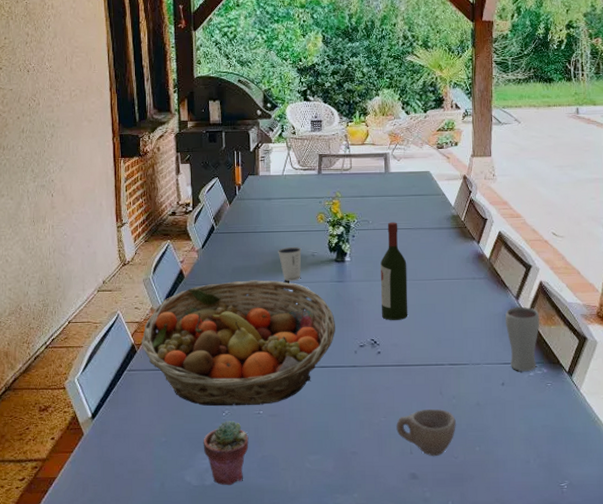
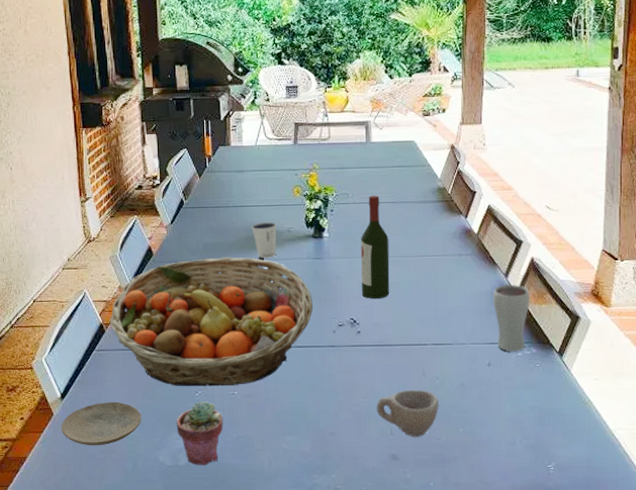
plate: none [91,421,170,466] -> present [61,401,142,446]

